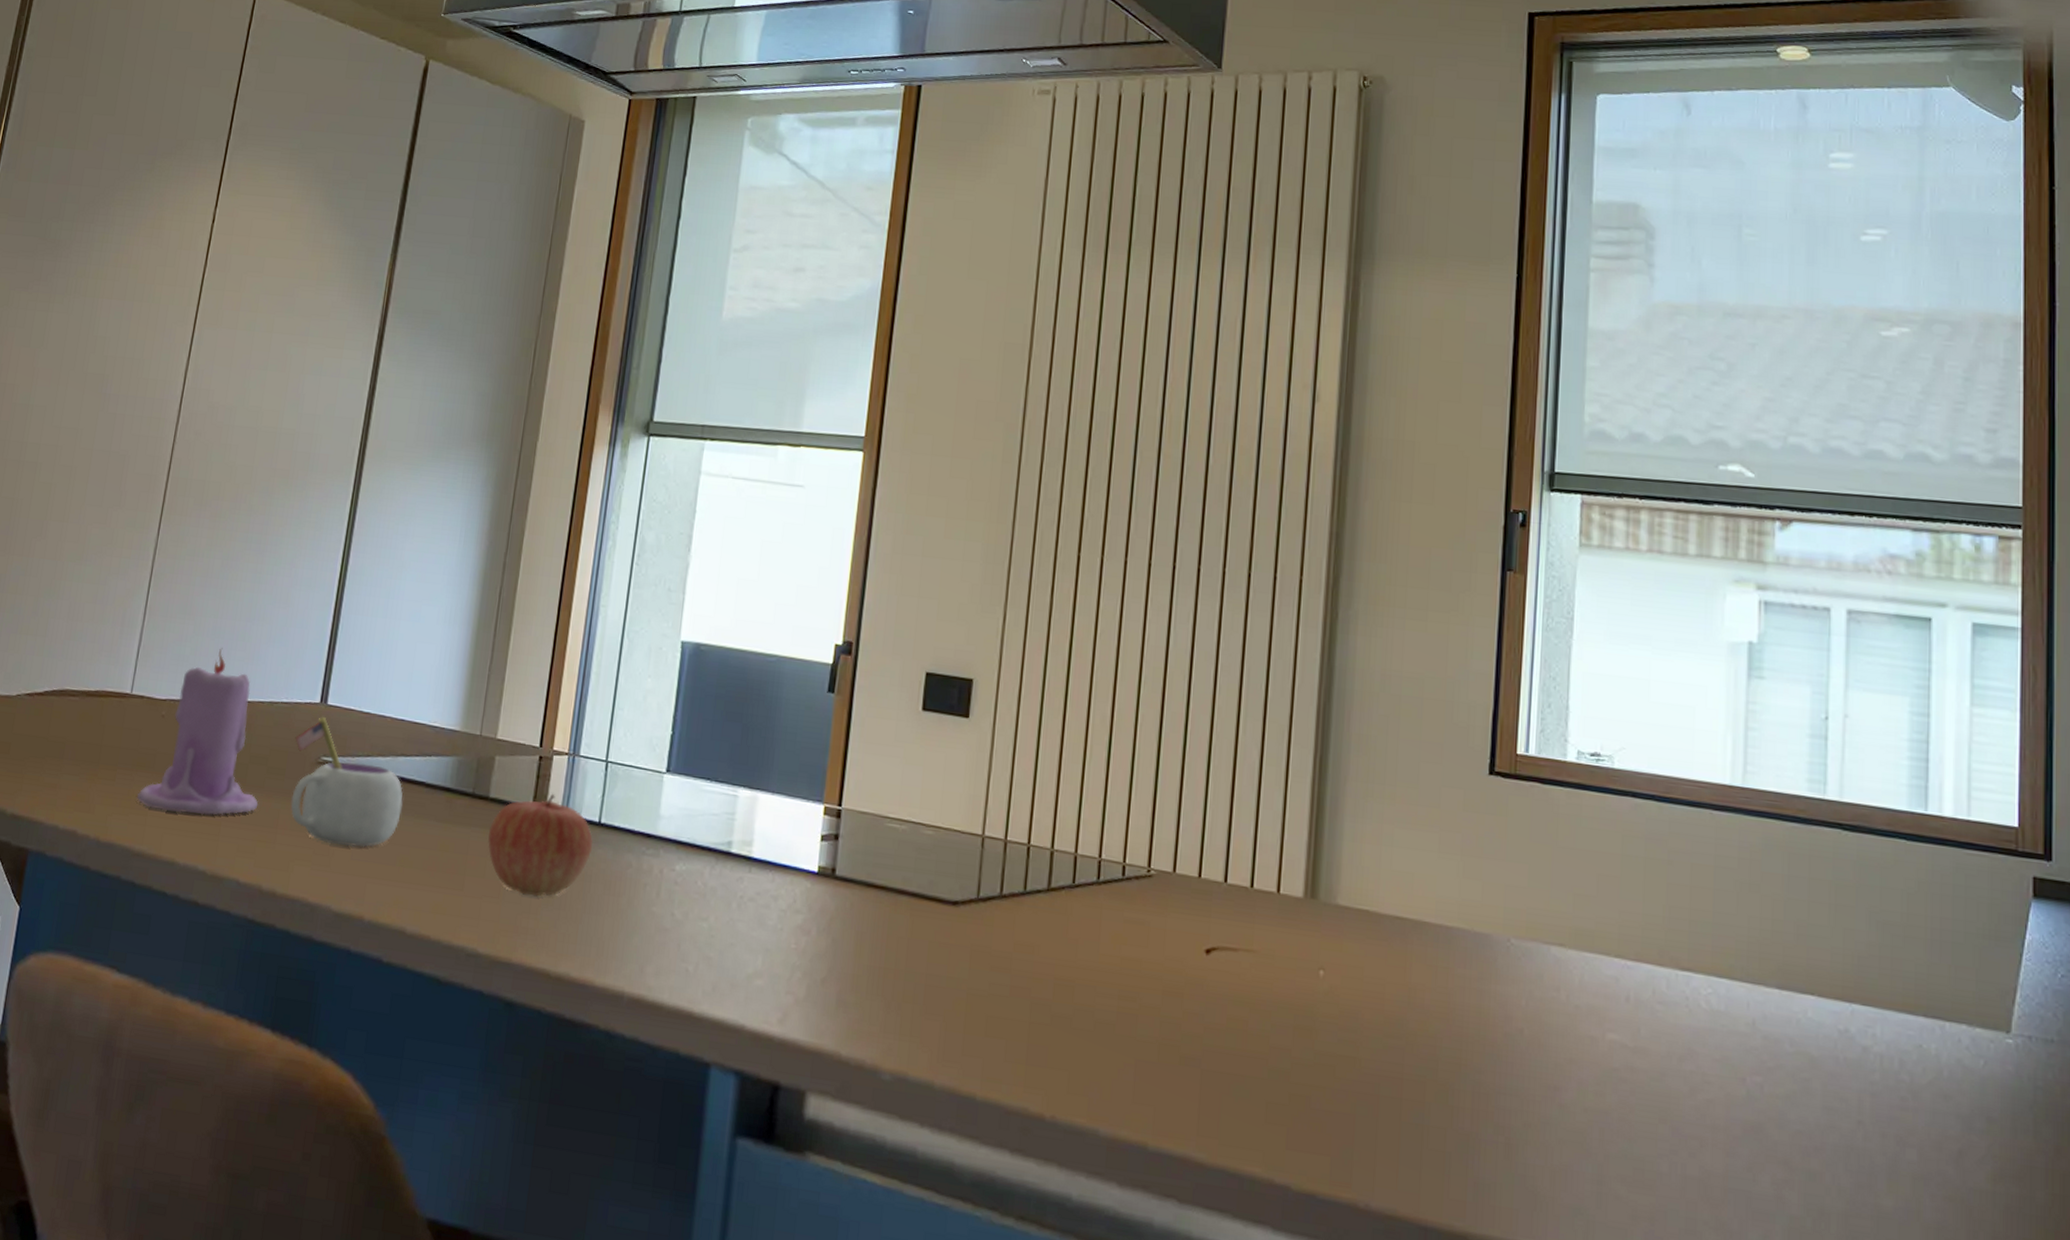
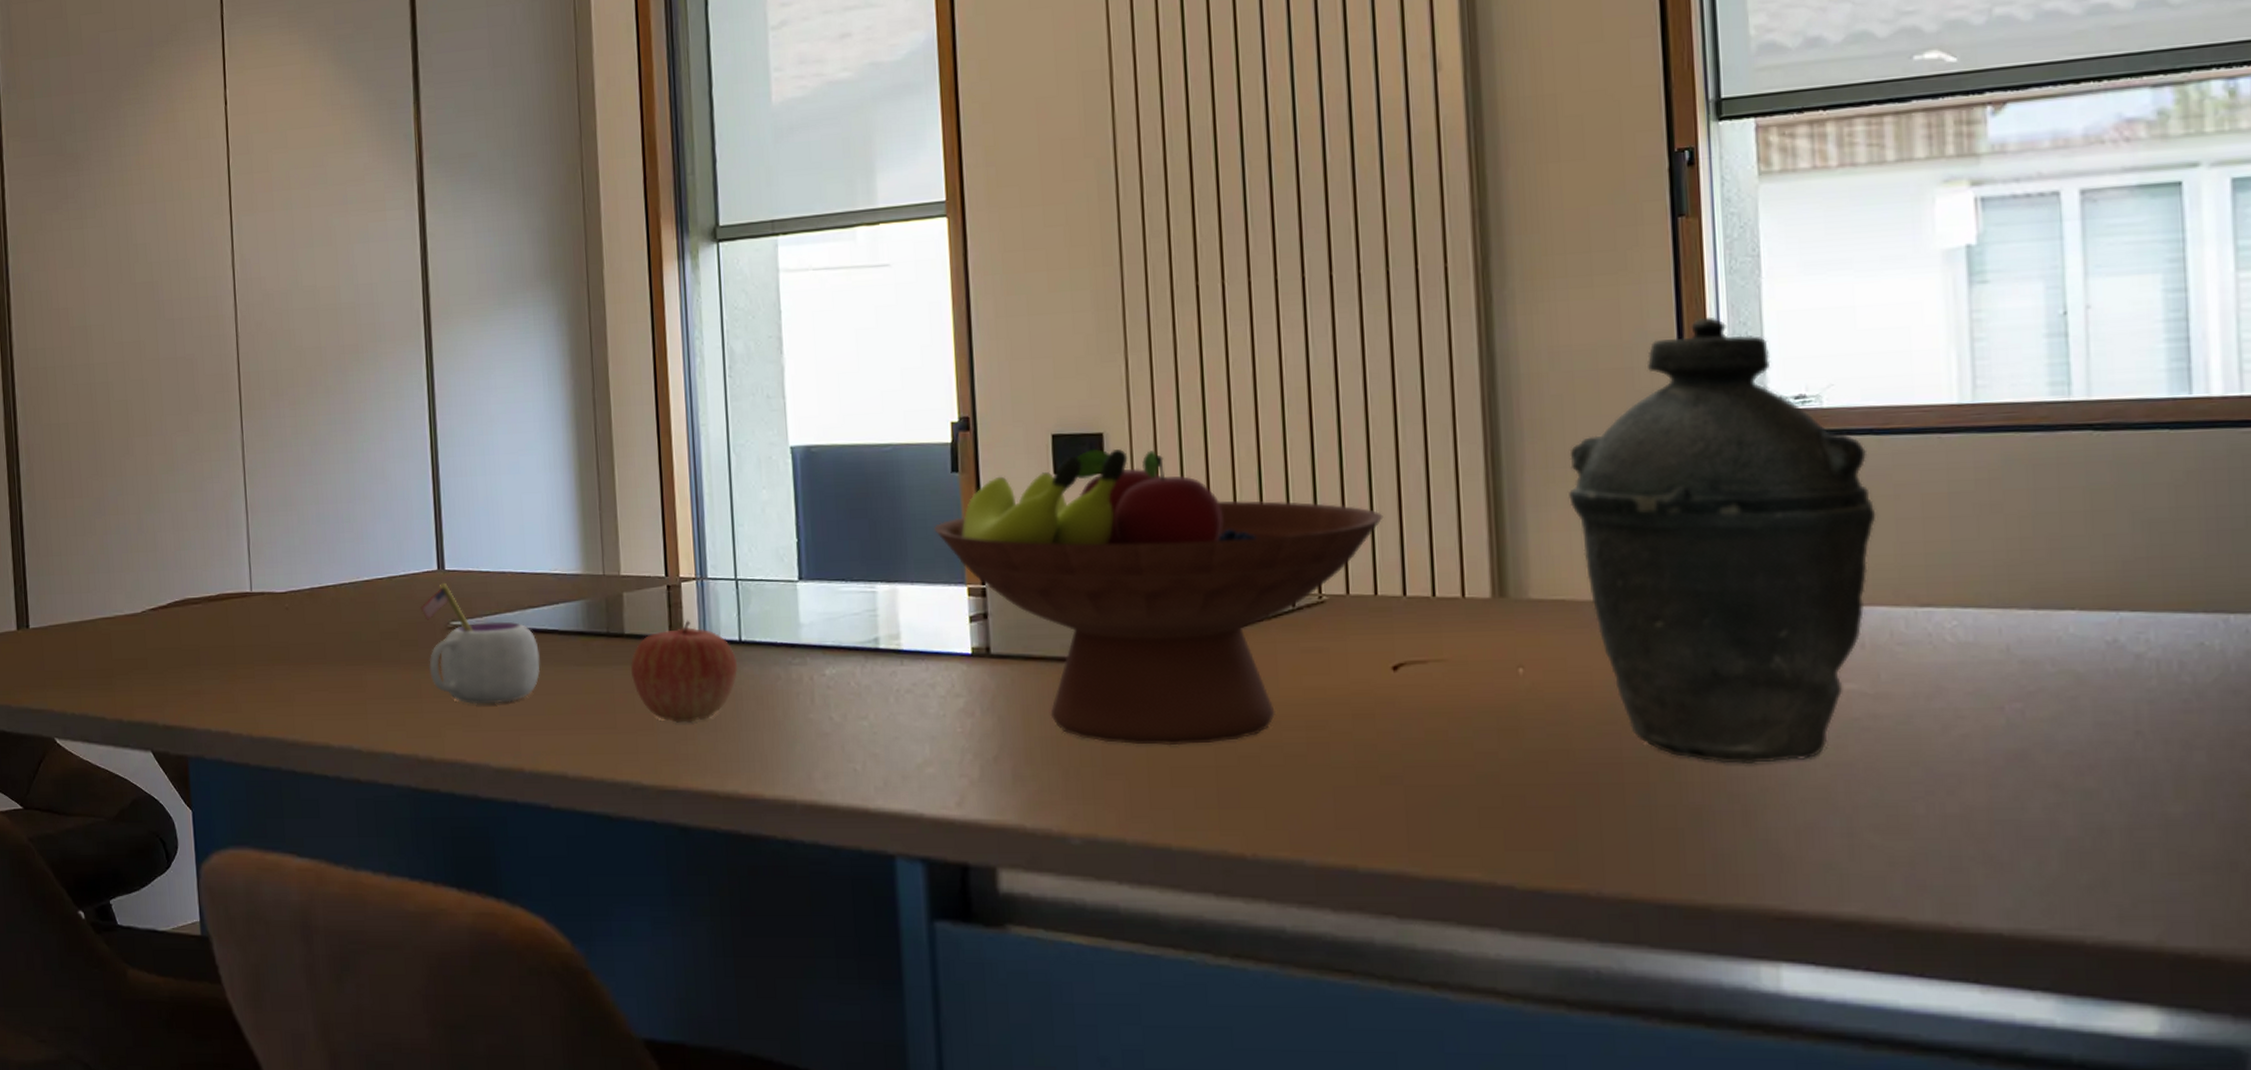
candle: present [136,648,259,815] -> none [279,533,398,699]
fruit bowl: none [802,693,1216,999] -> present [934,449,1384,746]
kettle: none [1382,666,1651,1102] -> present [1567,316,1877,765]

